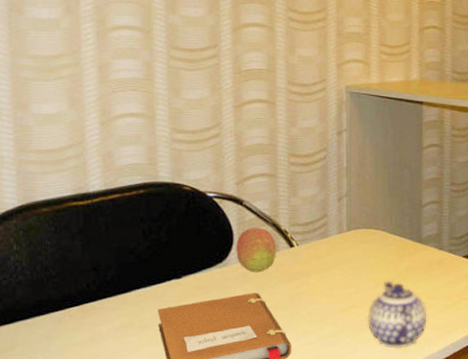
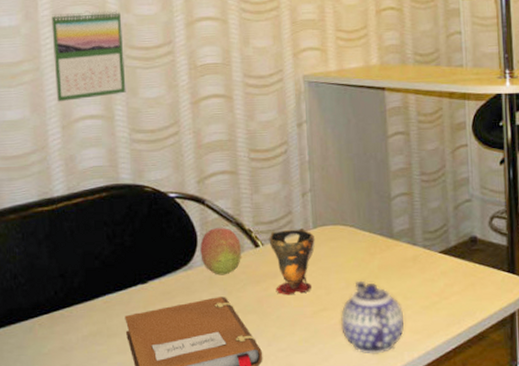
calendar: none [94,8,169,99] -> present [52,10,126,102]
cup: none [304,230,349,293] -> present [269,227,316,296]

